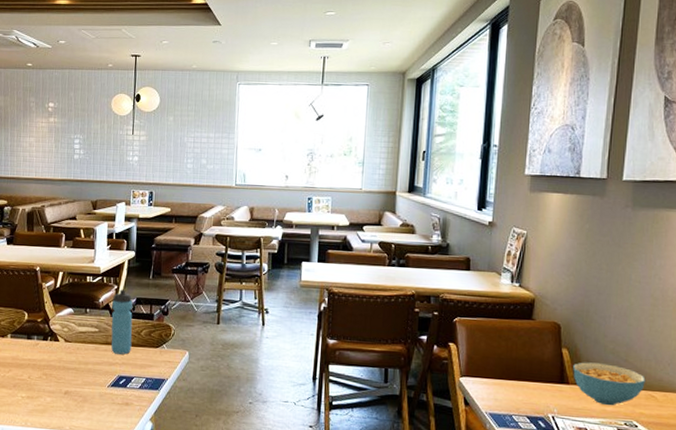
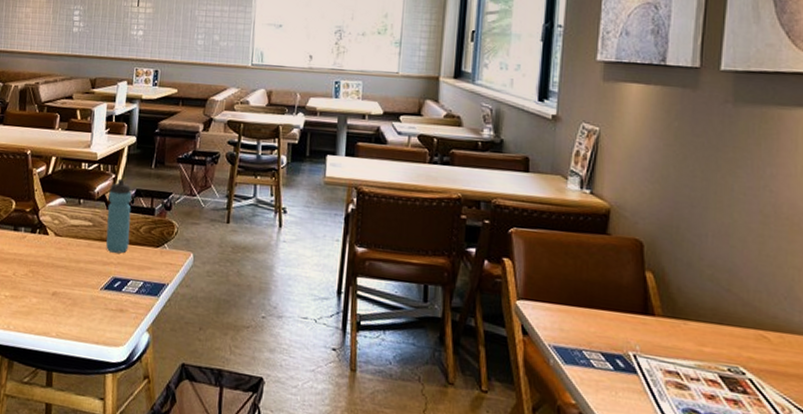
cereal bowl: present [573,362,646,406] -> none [659,289,755,346]

